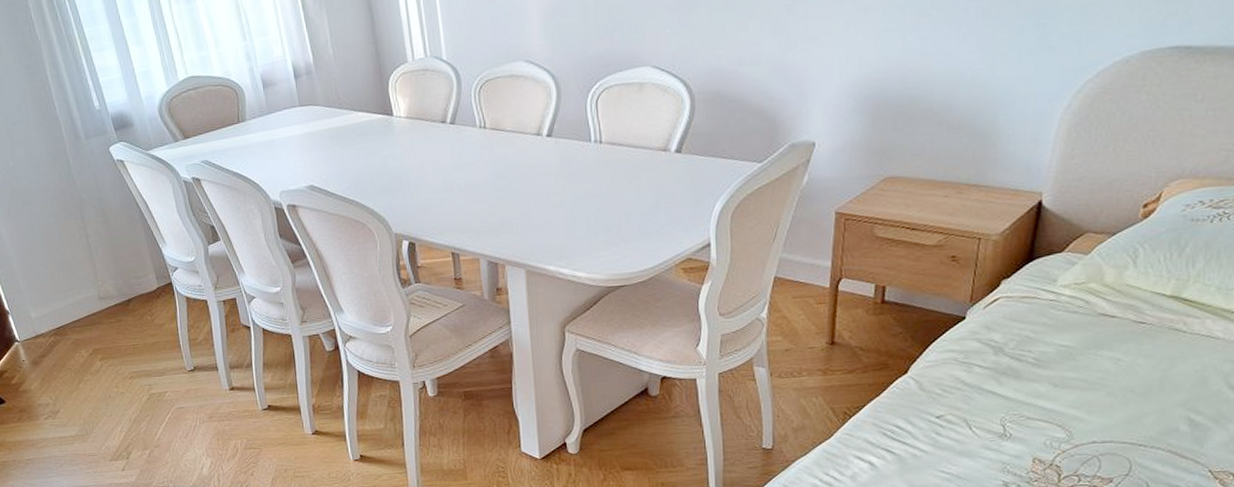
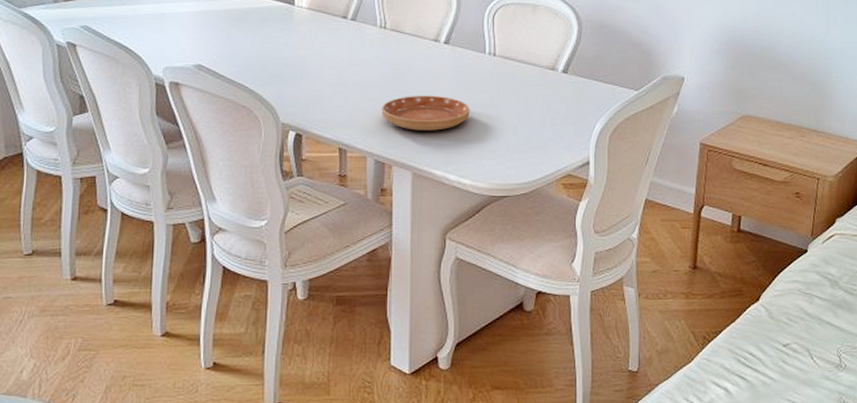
saucer: none [489,191,580,229] -> present [381,95,471,131]

